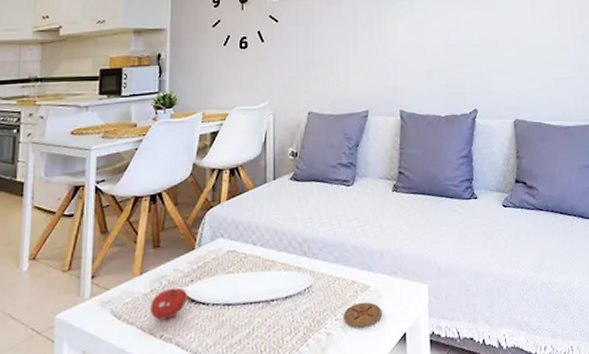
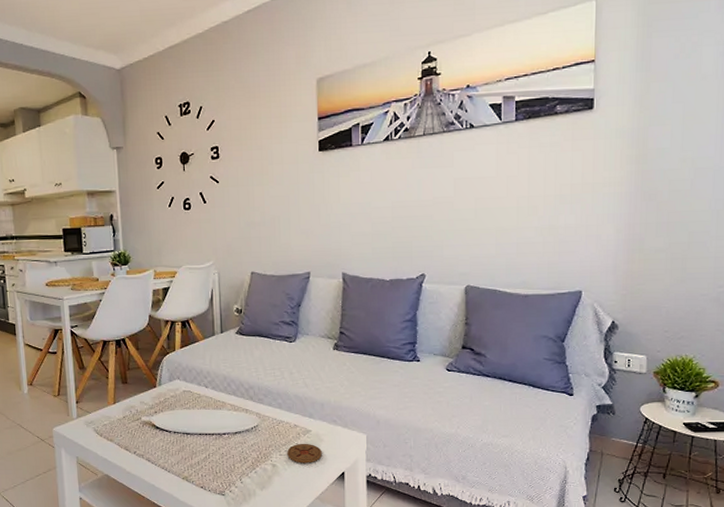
fruit: present [150,287,187,320] -> none [124,416,153,440]

